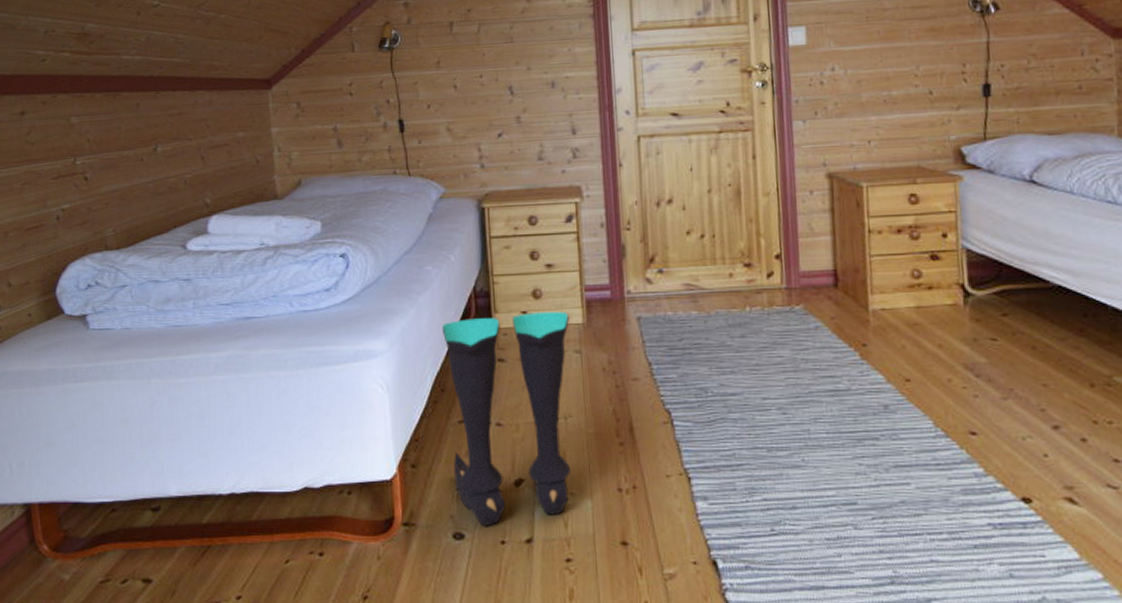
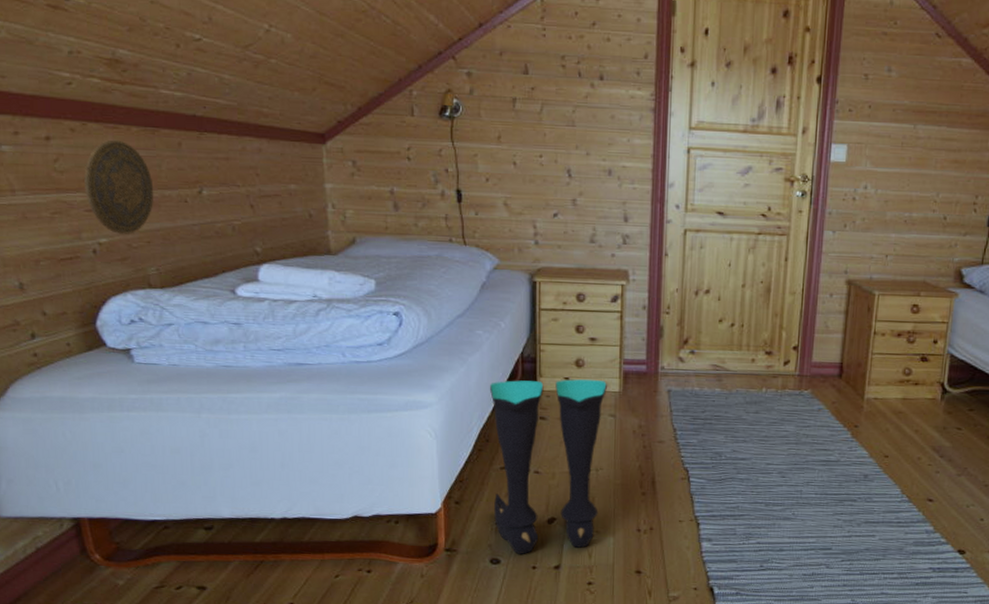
decorative plate: none [52,107,113,198] -> present [84,139,154,234]

